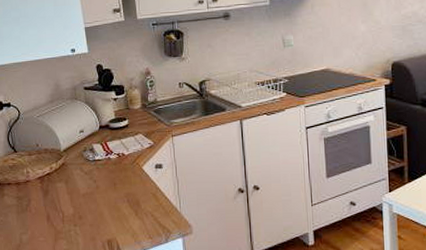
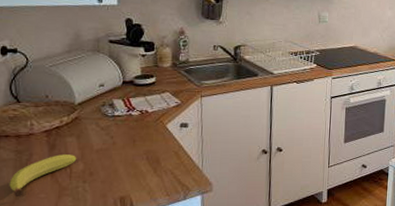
fruit: none [14,199,67,241] -> present [9,154,77,197]

